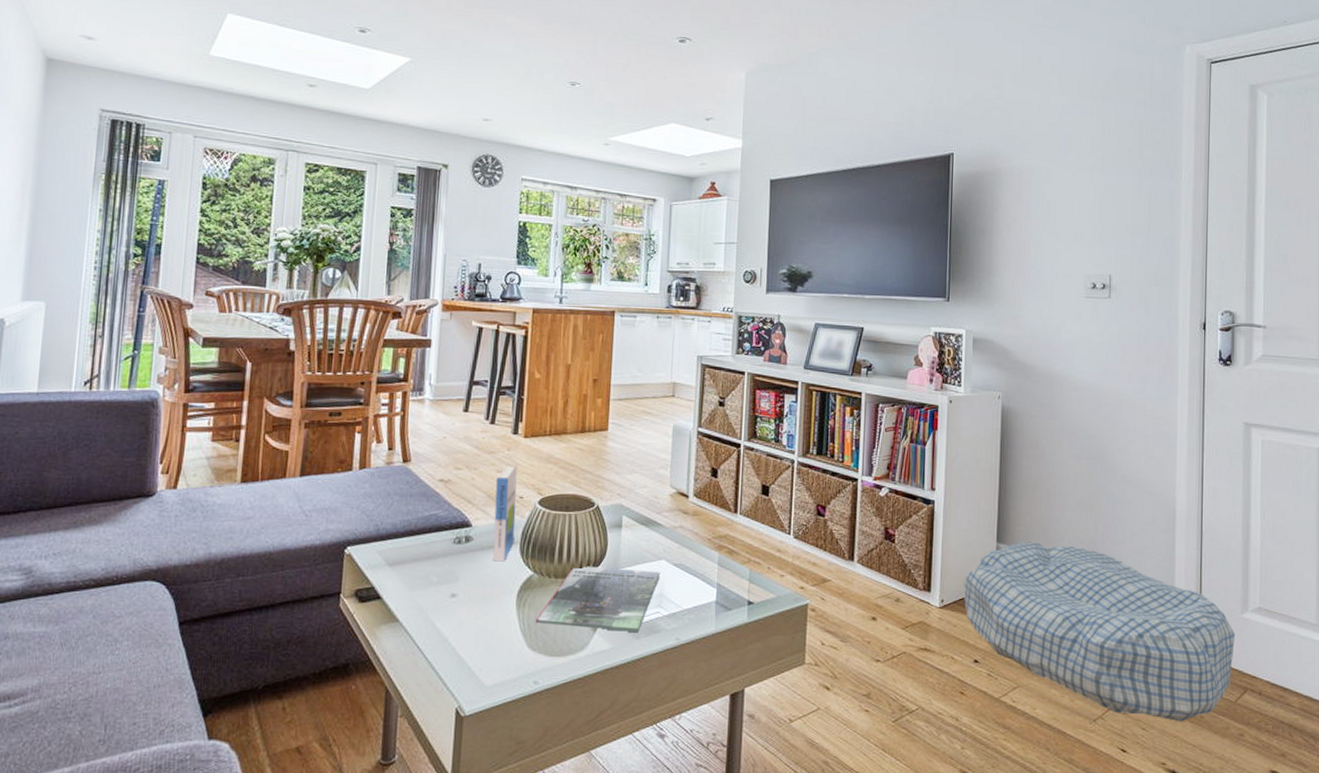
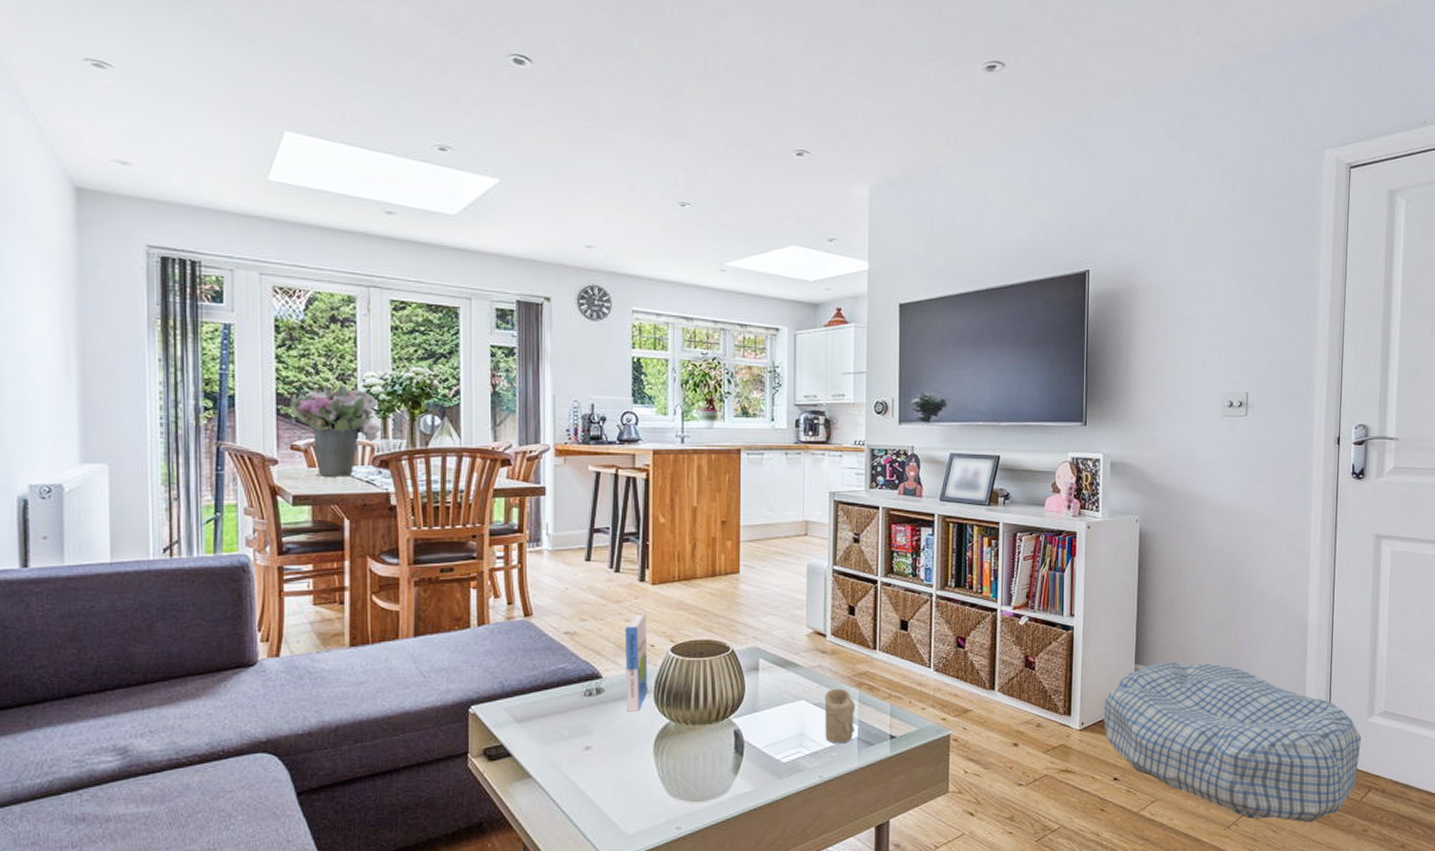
flower bouquet: none [209,237,288,323] -> present [290,384,382,477]
magazine: present [536,566,660,632] -> none [675,710,800,773]
candle: none [683,550,715,607] -> present [824,688,856,744]

